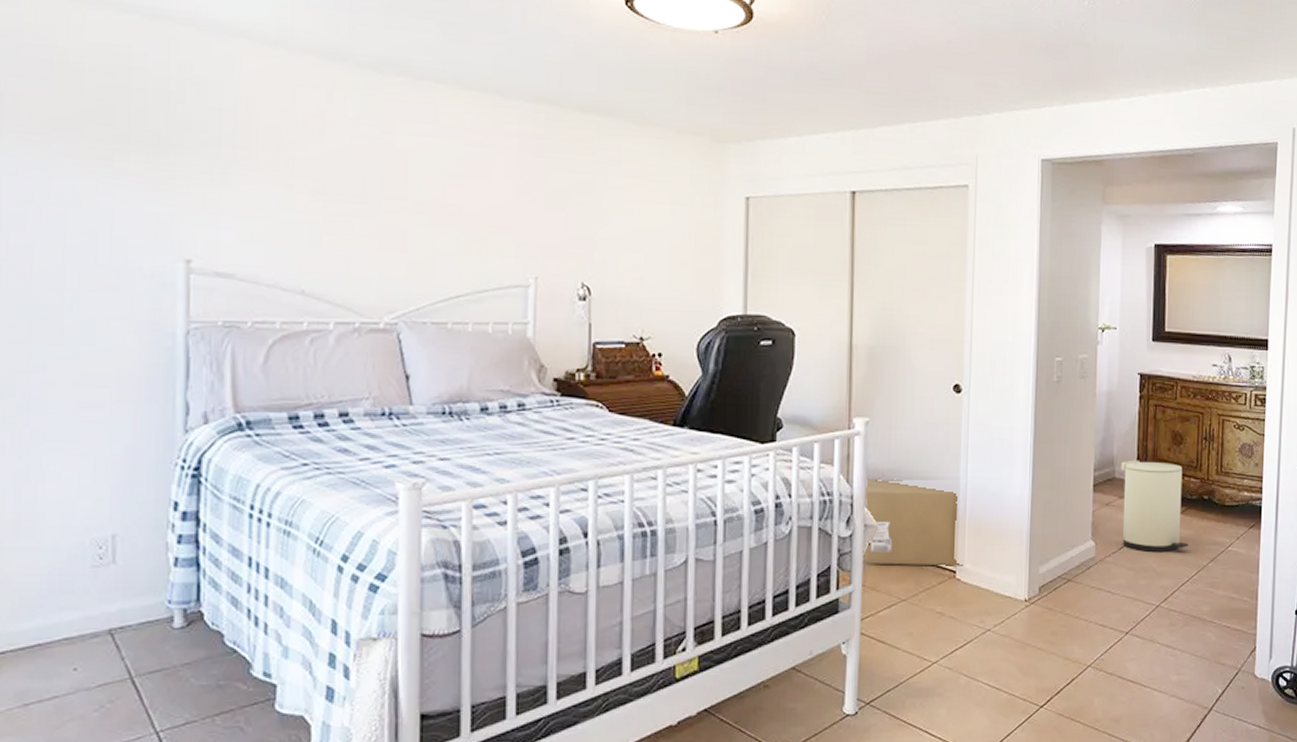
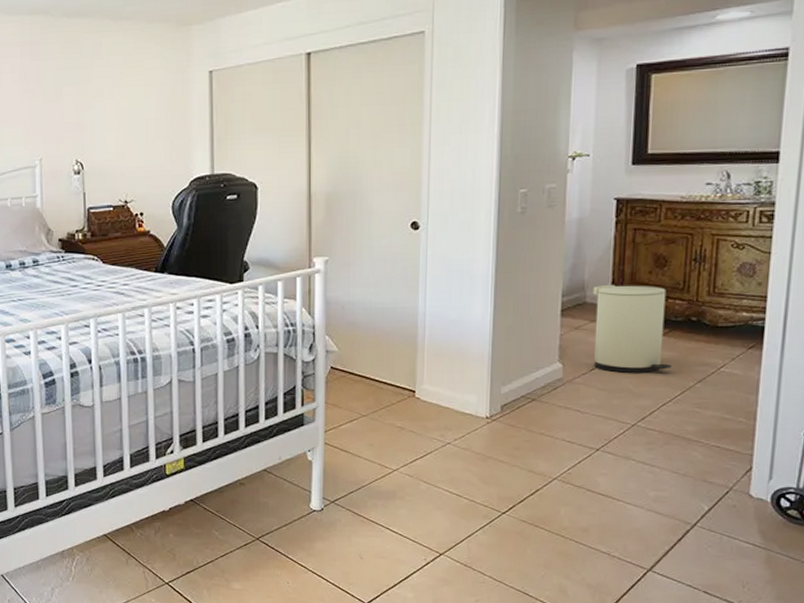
box: present [863,480,963,566] -> none [325,311,423,387]

